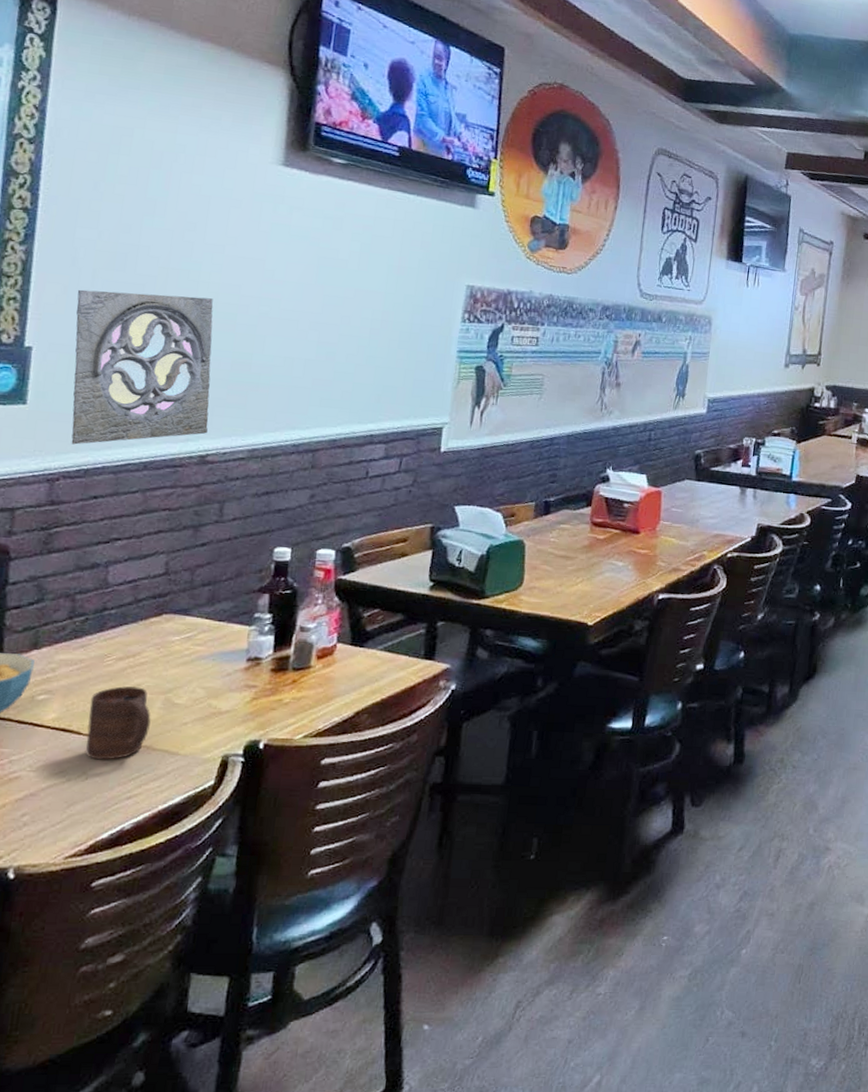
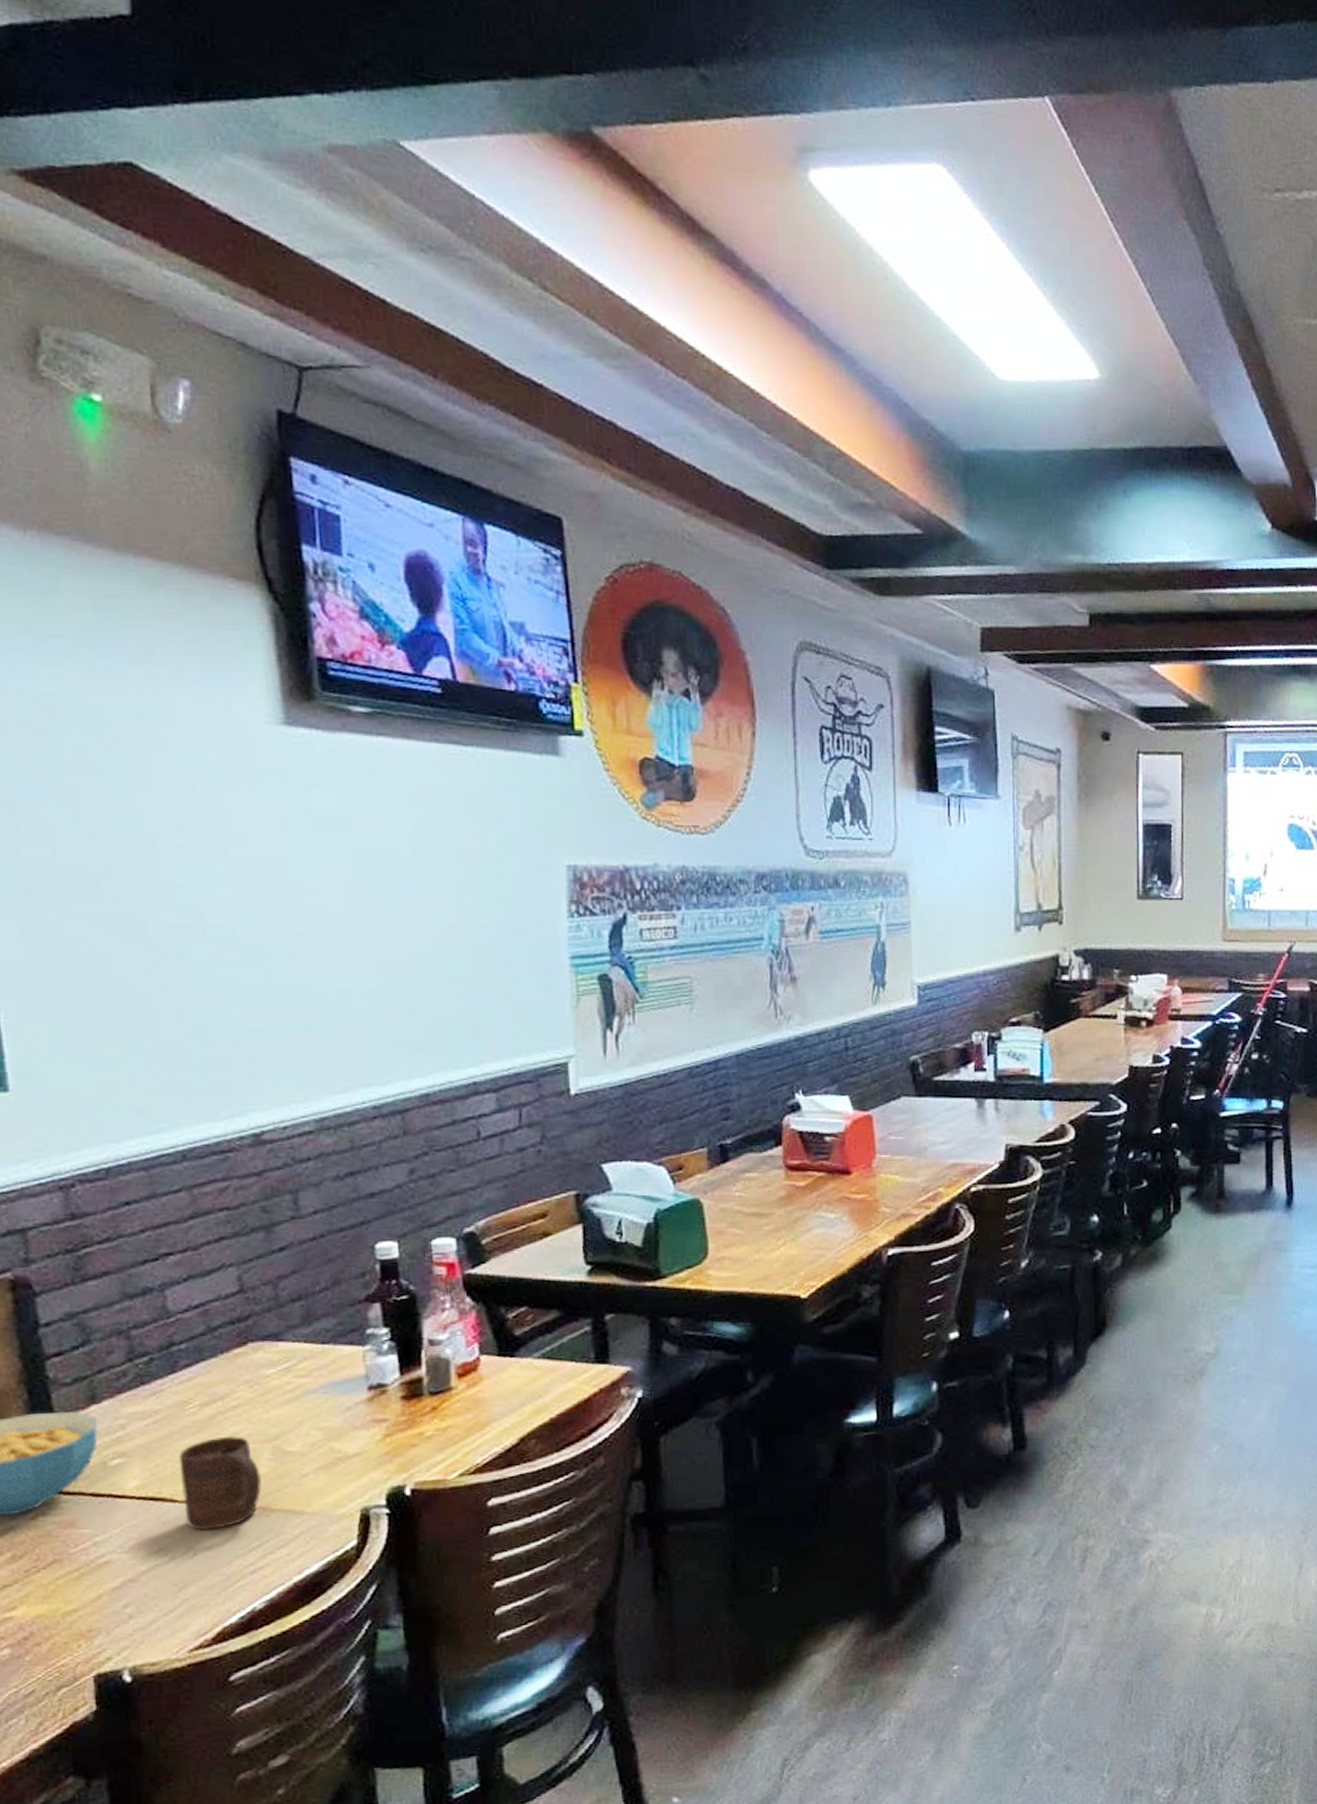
wall ornament: present [71,289,214,445] -> none [41,922,256,1138]

